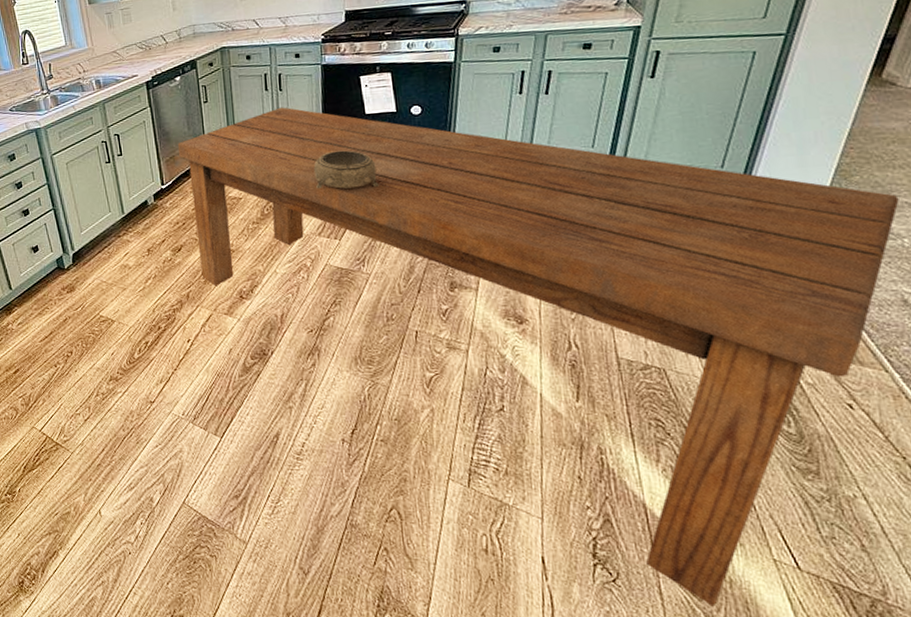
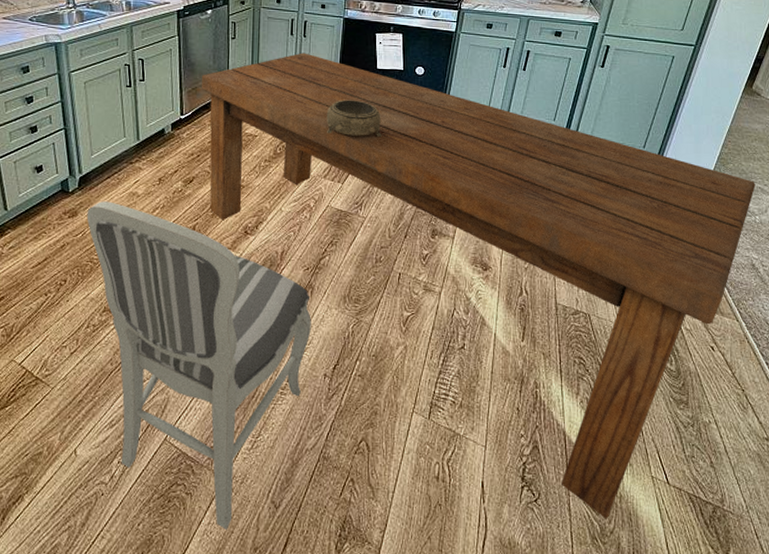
dining chair: none [83,275,323,593] -> present [86,201,311,530]

